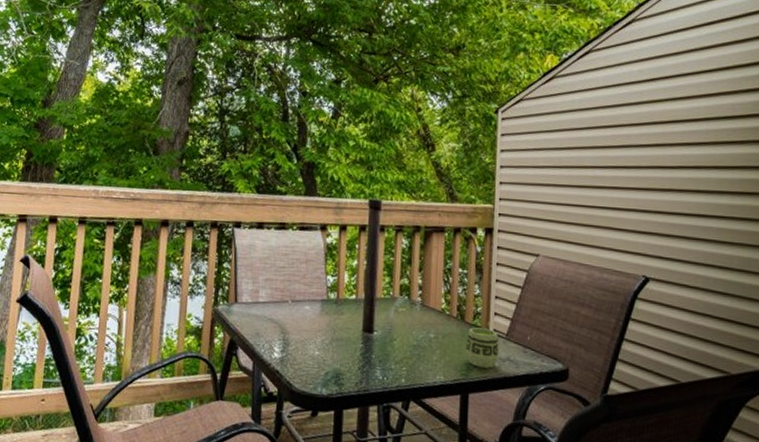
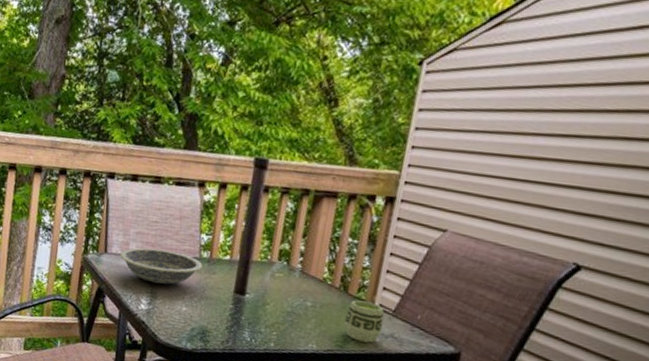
bowl: none [250,294,331,330] -> present [119,247,203,285]

